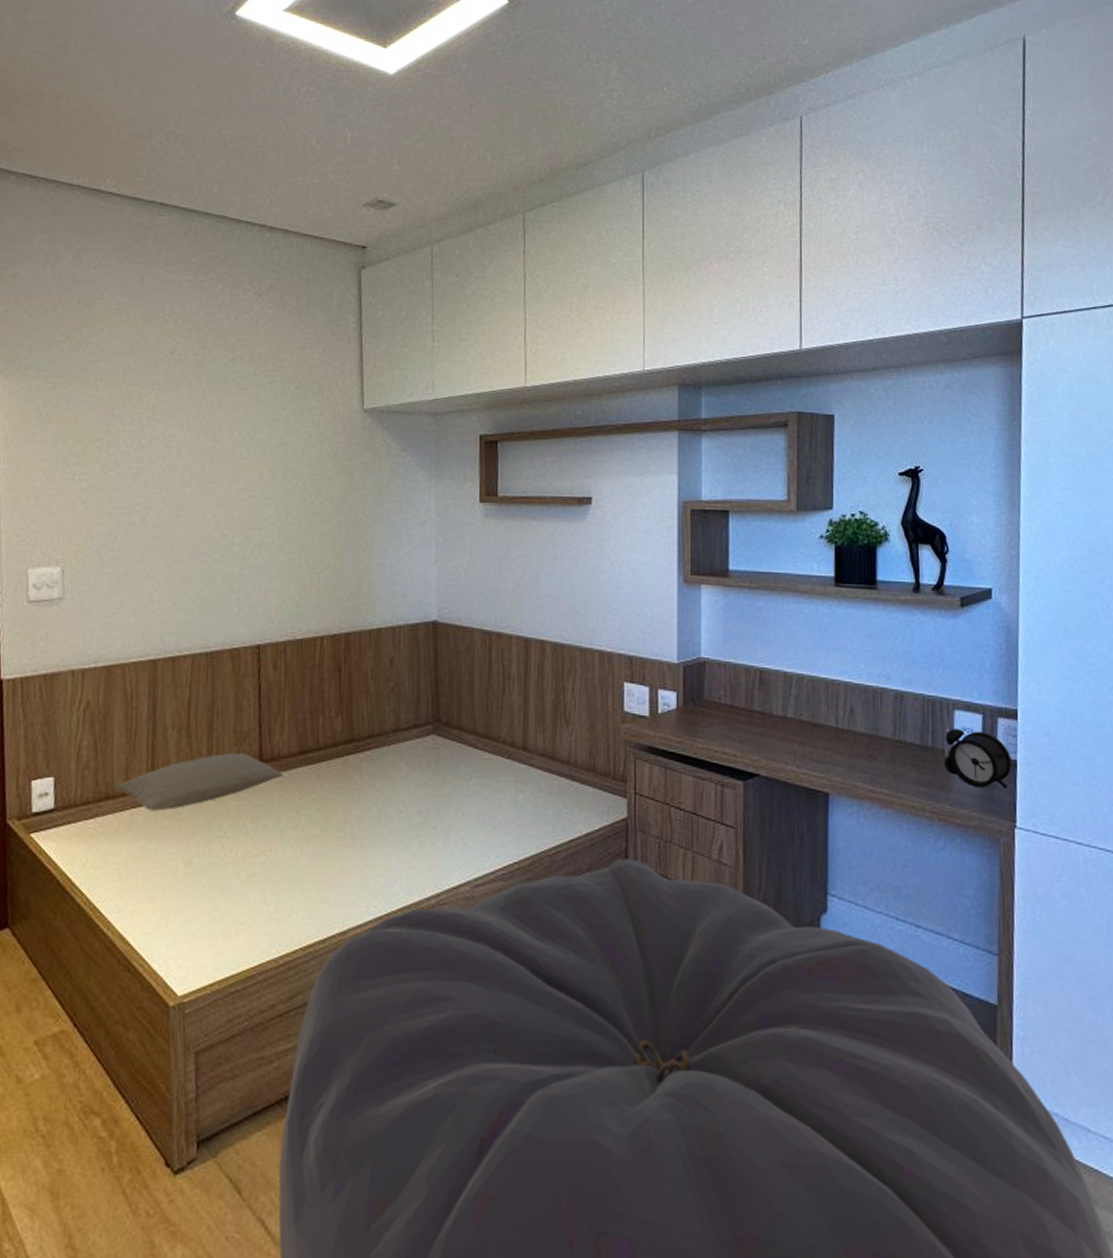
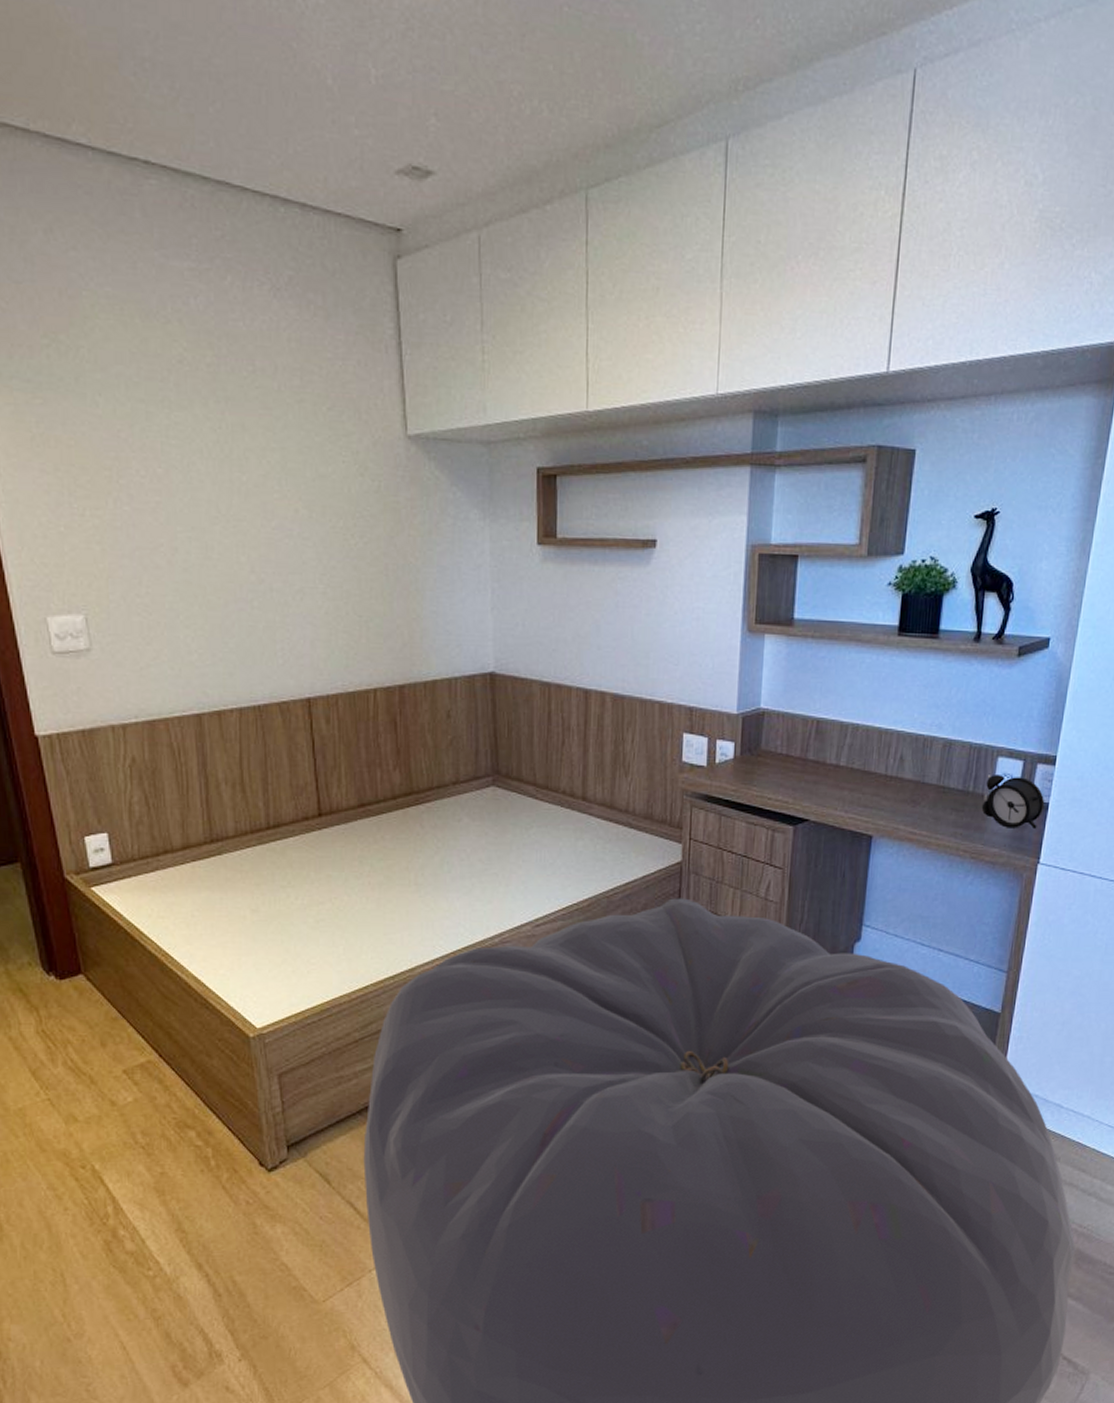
pillow: present [112,752,284,811] -> none [170,806,344,863]

